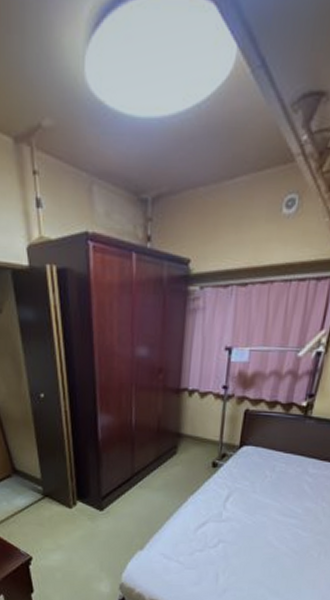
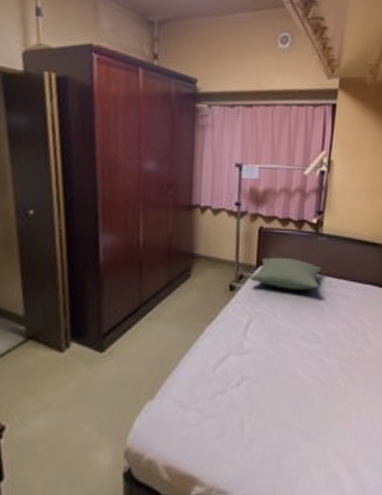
pillow: none [233,438,307,471] -> present [250,257,322,291]

